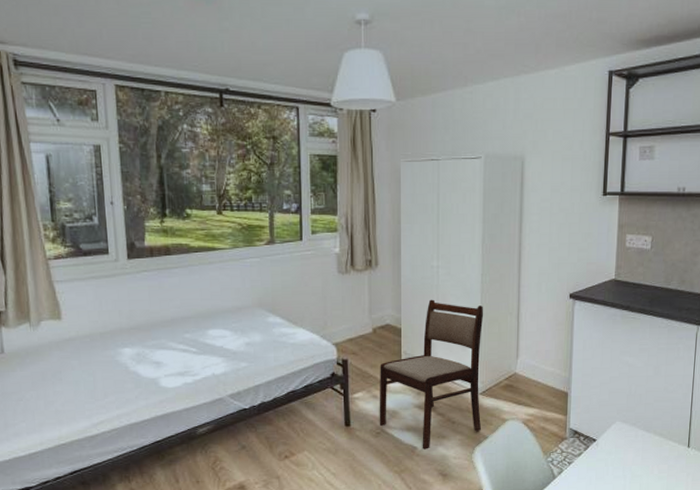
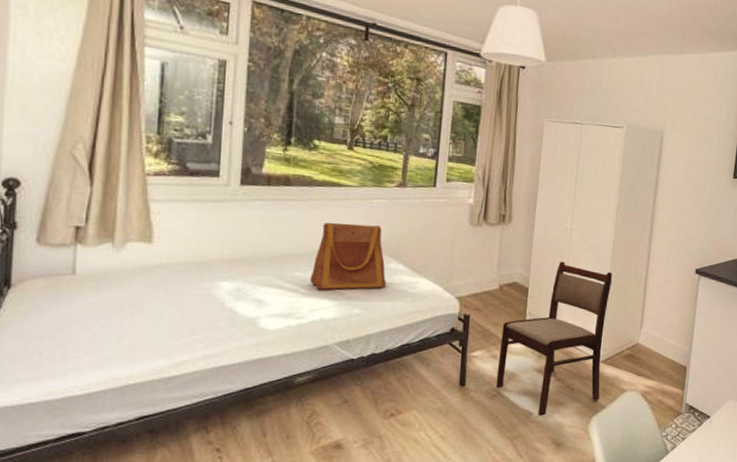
tote bag: none [198,284,267,348] -> present [310,222,386,291]

